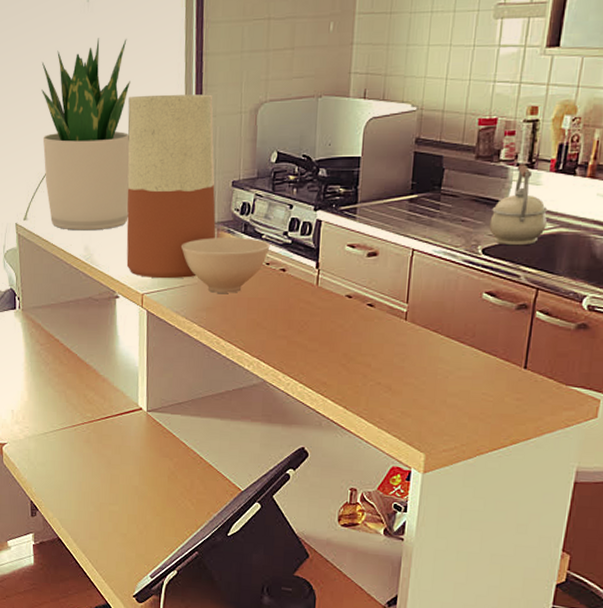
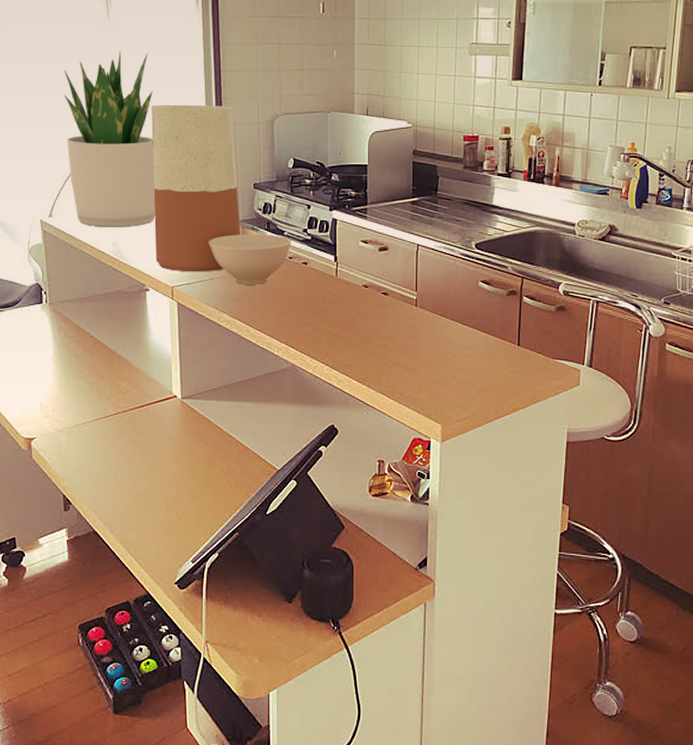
kettle: present [489,164,548,246] -> none [479,174,525,242]

